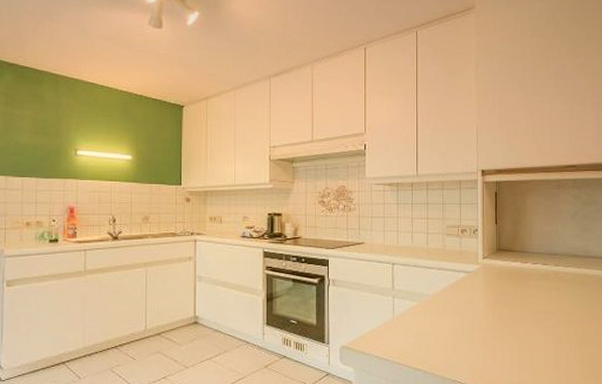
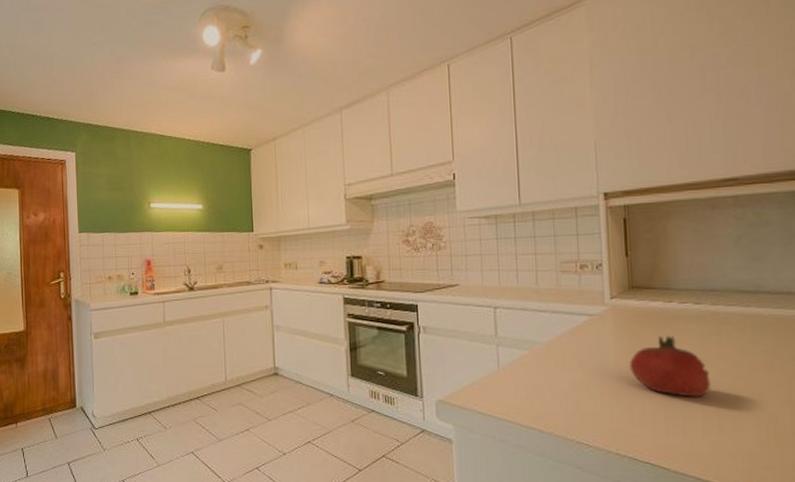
fruit: none [495,291,551,341] -> present [630,336,711,397]

